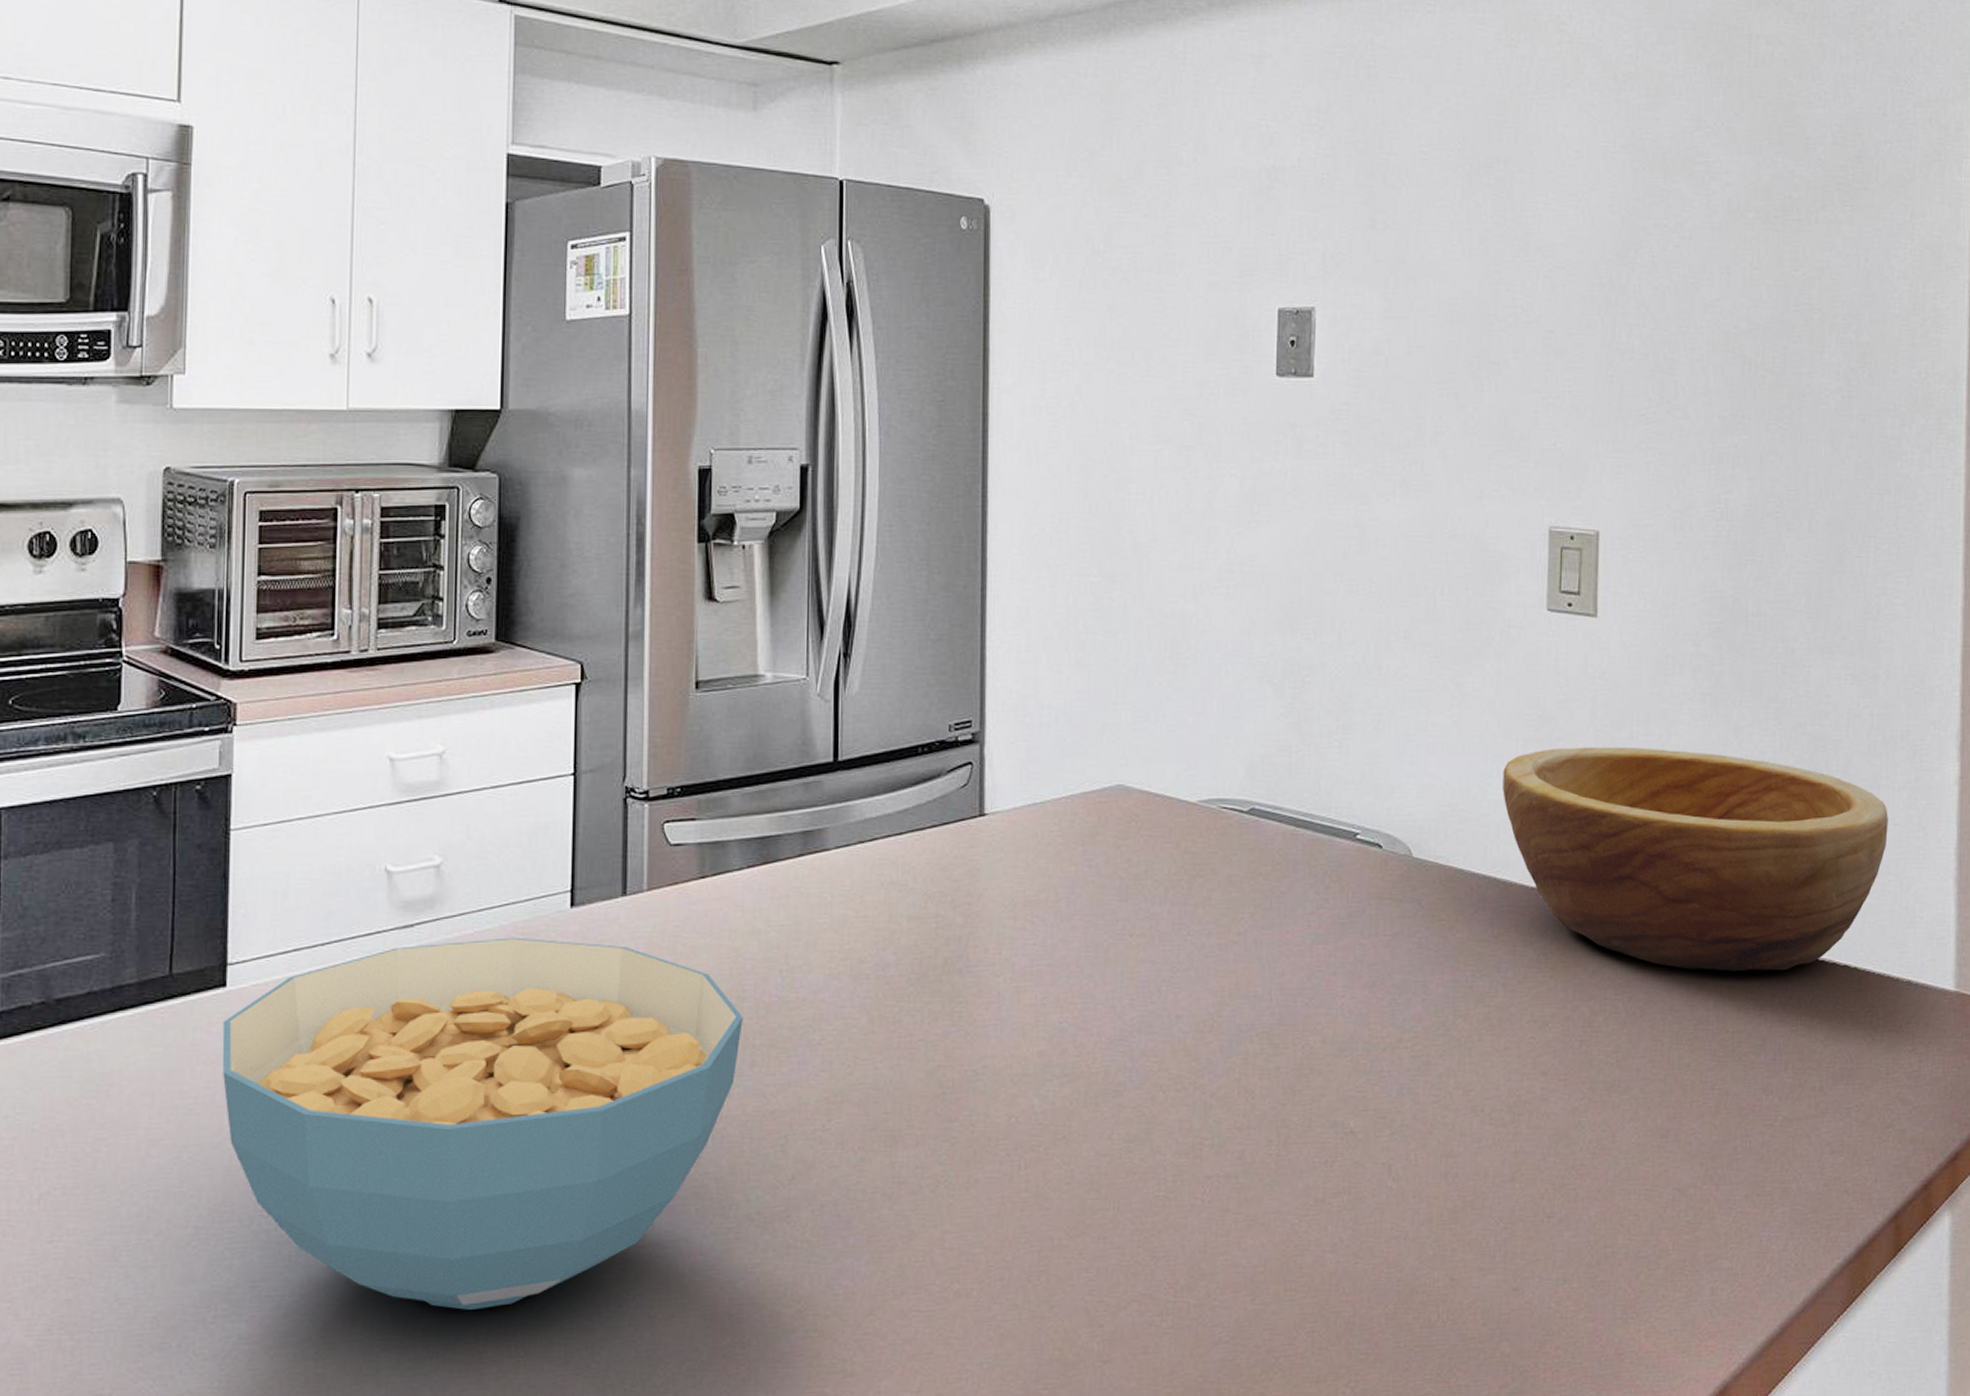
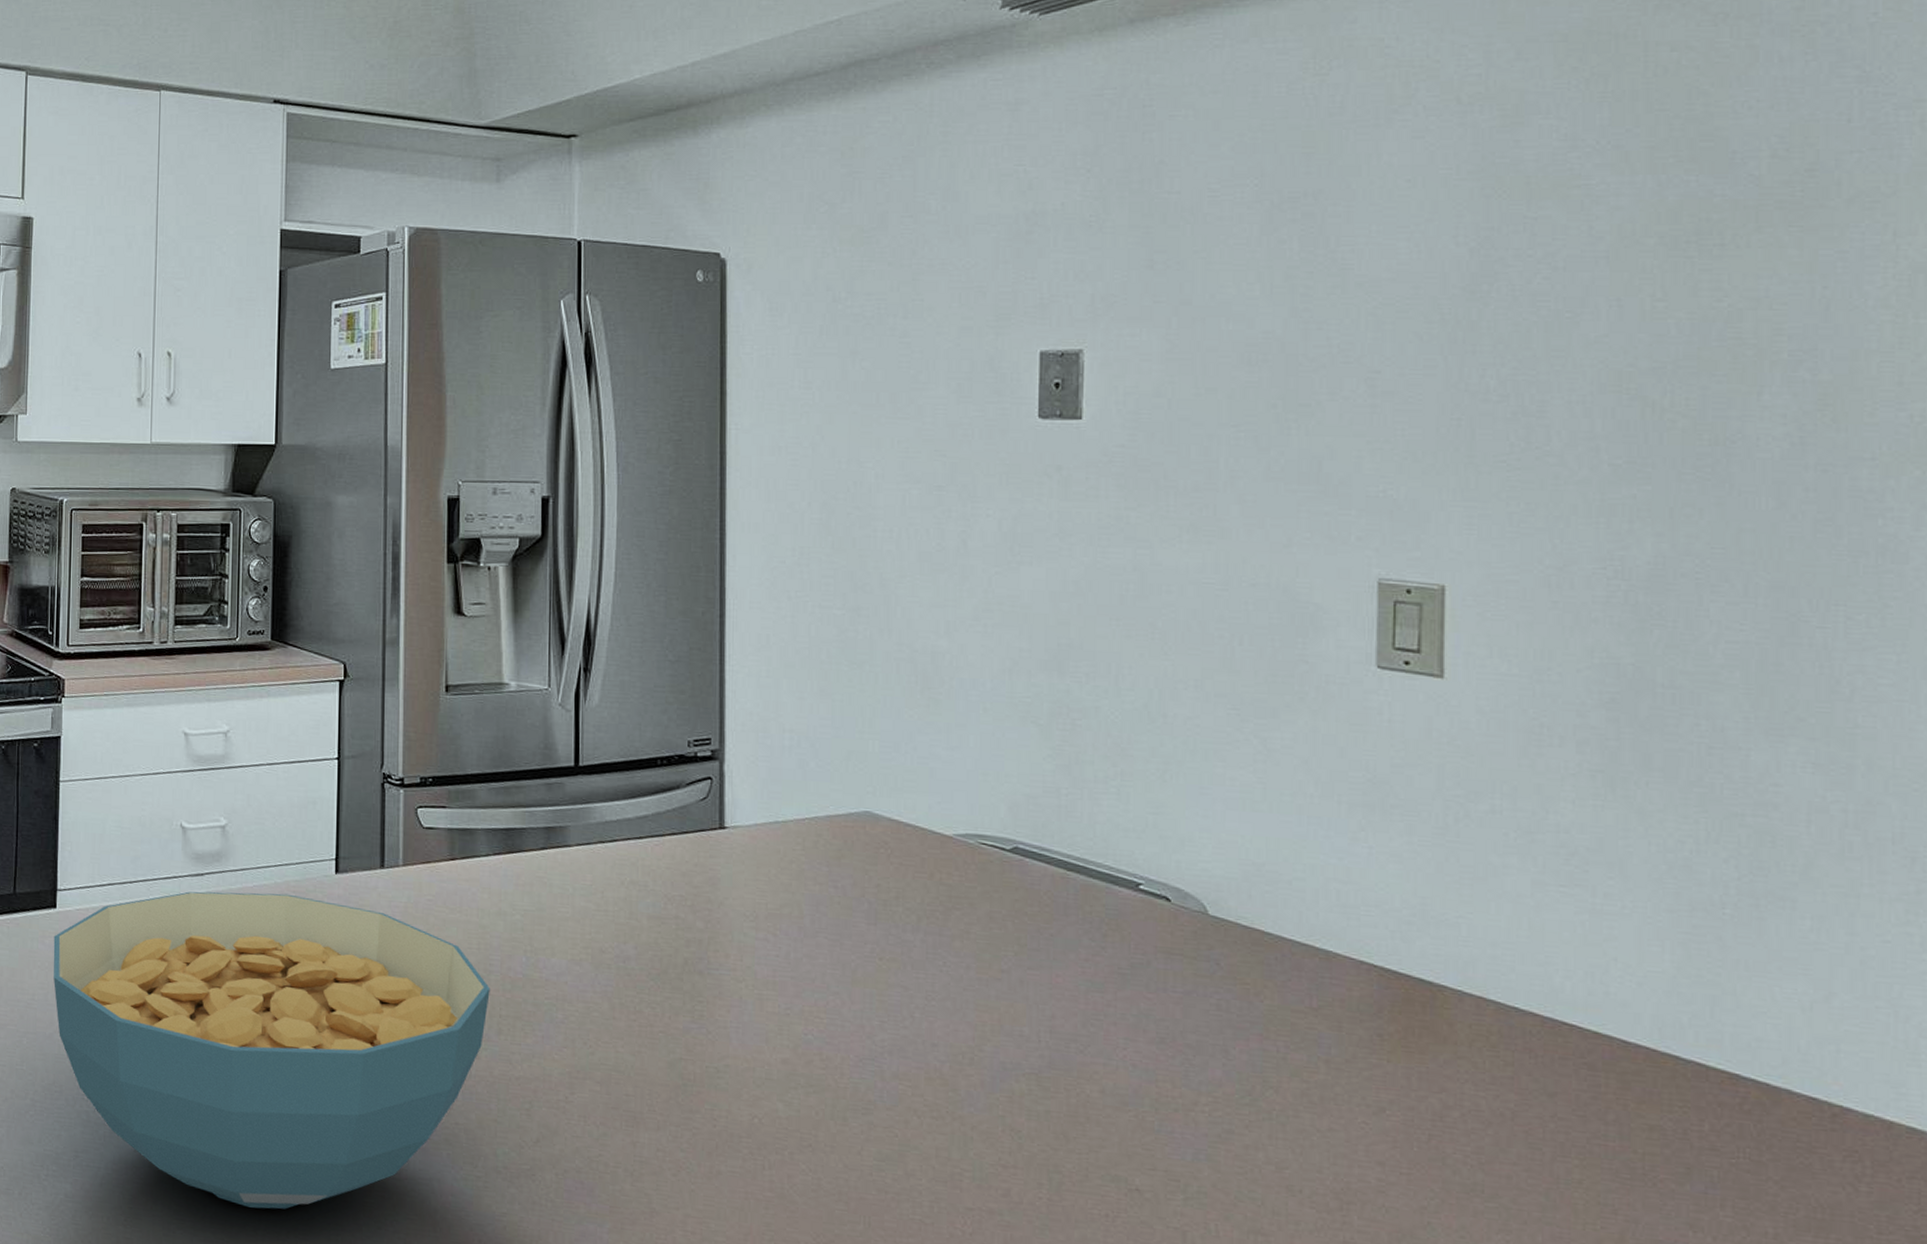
bowl: present [1503,746,1888,971] -> none [1322,815,1874,1094]

